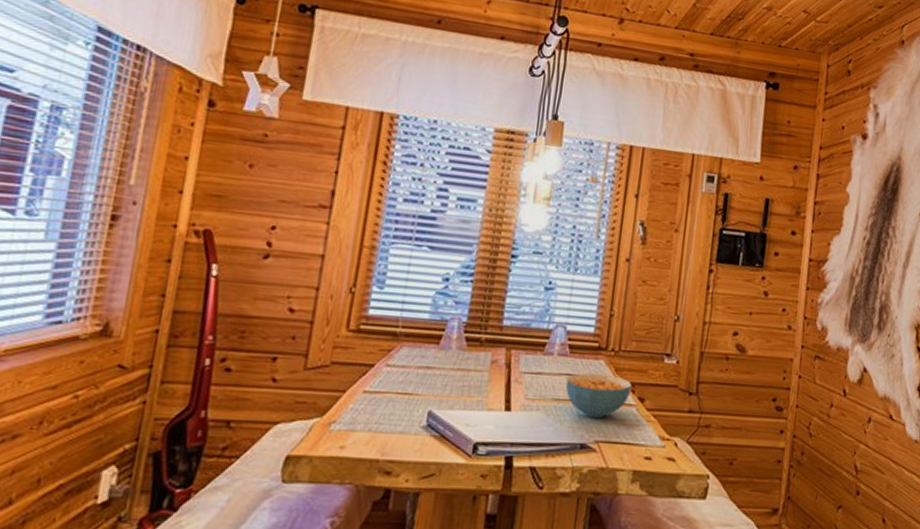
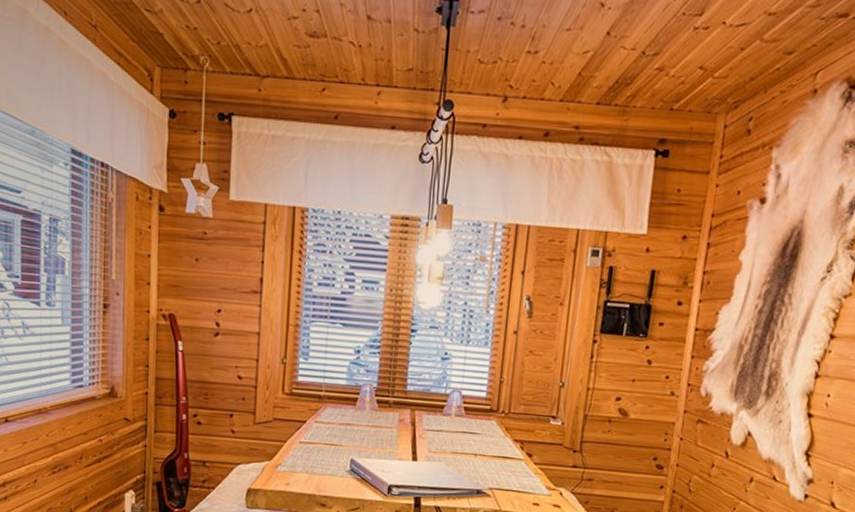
cereal bowl: present [565,372,632,419] -> none [462,431,521,470]

